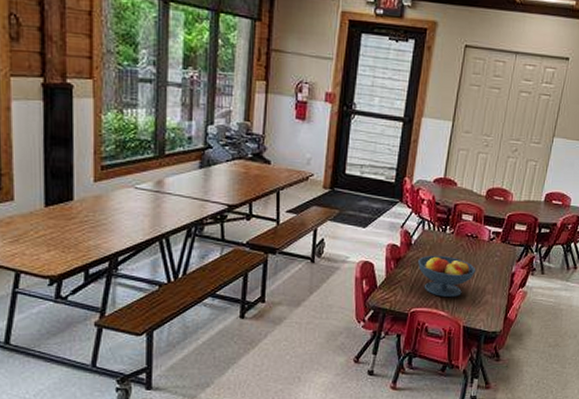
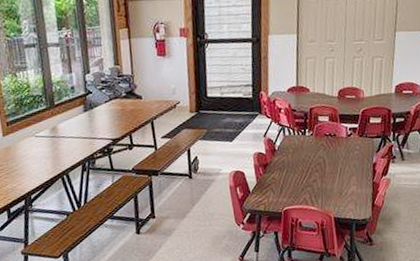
fruit bowl: present [418,255,476,298] -> none [284,156,339,194]

